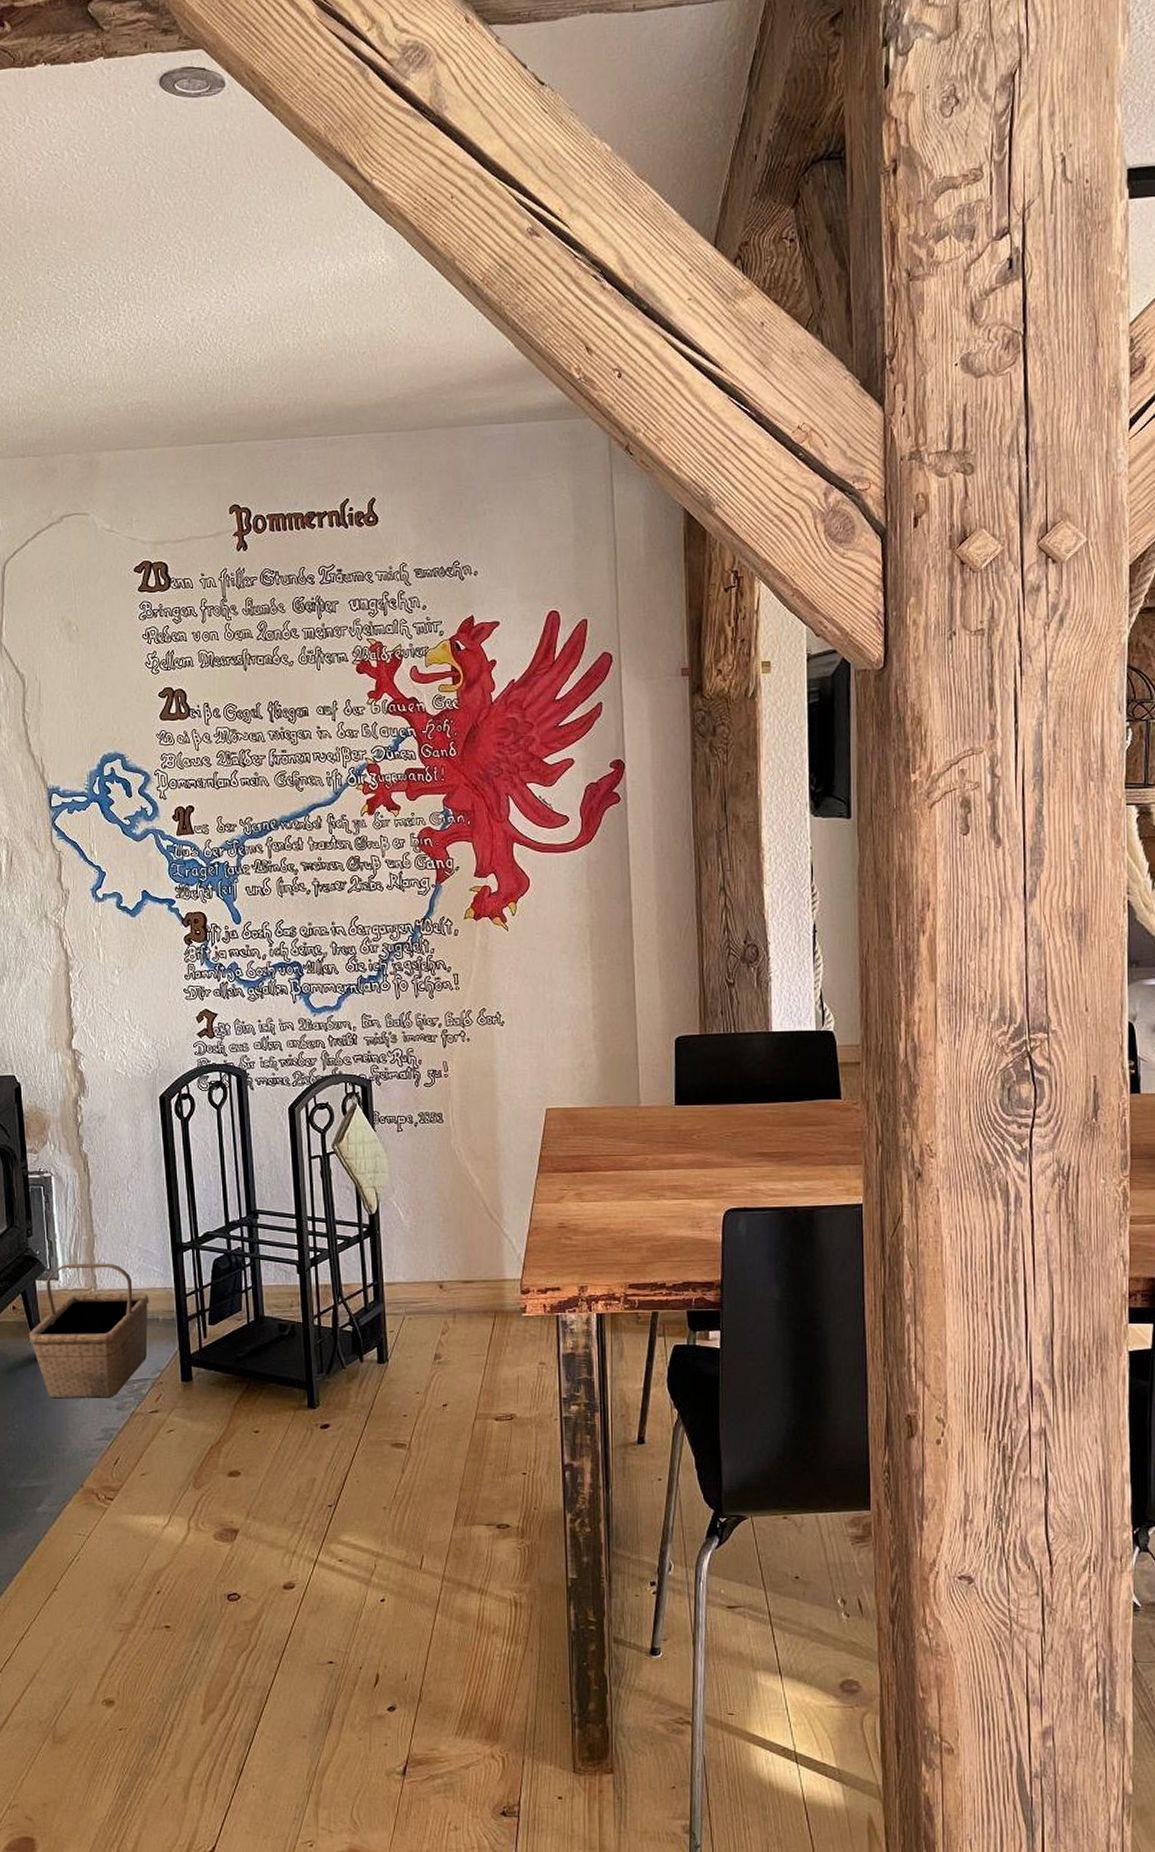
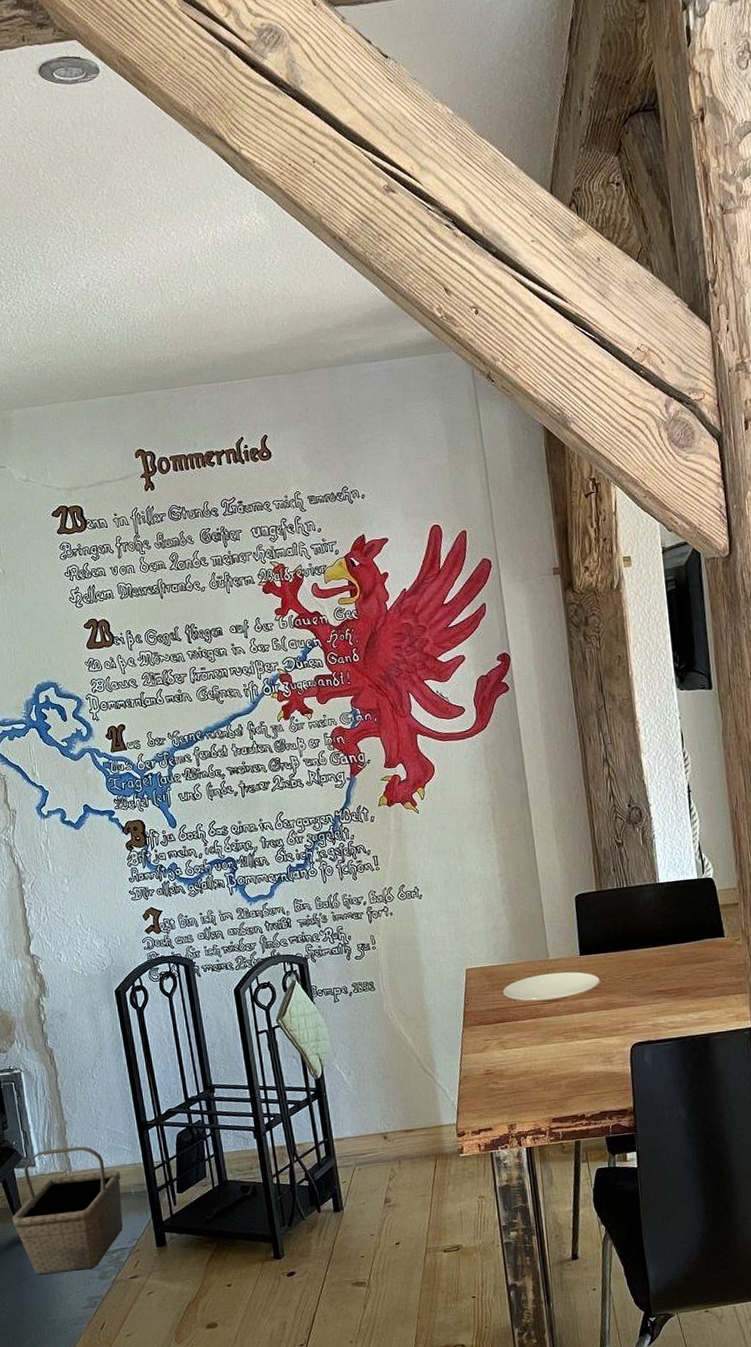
plate: none [586,1121,695,1153] -> present [503,971,600,1003]

